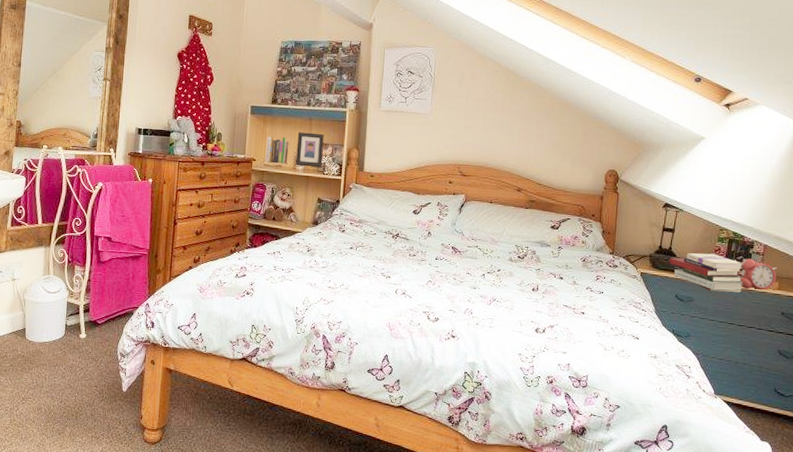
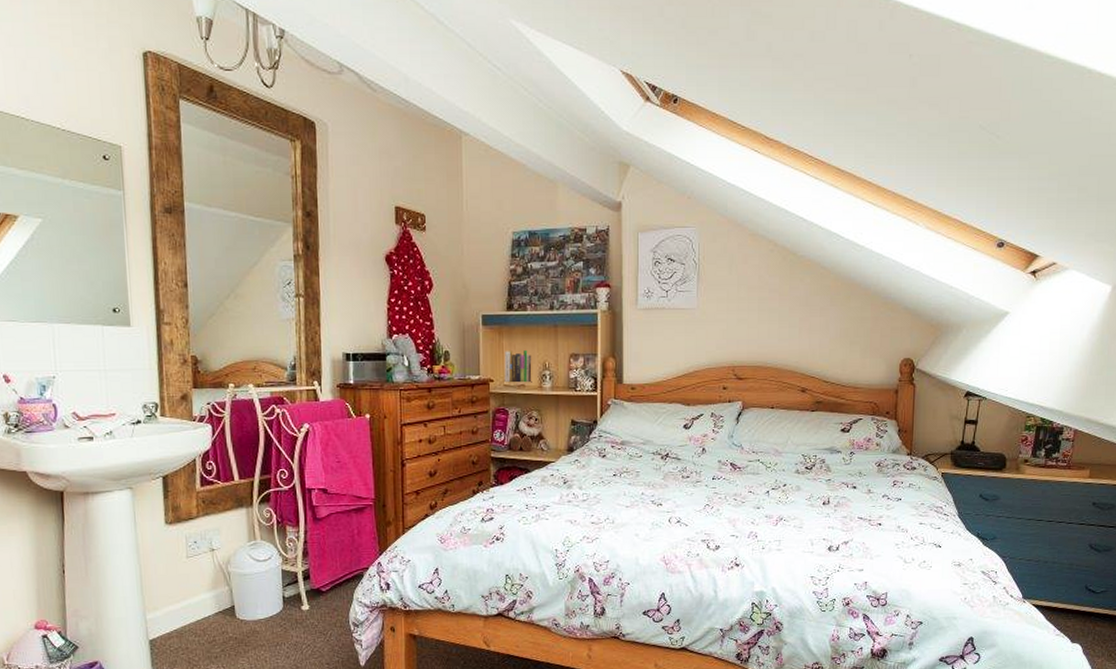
picture frame: present [295,132,324,168] -> none [541,342,573,384]
books: present [669,253,742,293] -> none [973,444,1051,487]
alarm clock: present [740,258,777,290] -> none [1049,446,1088,481]

